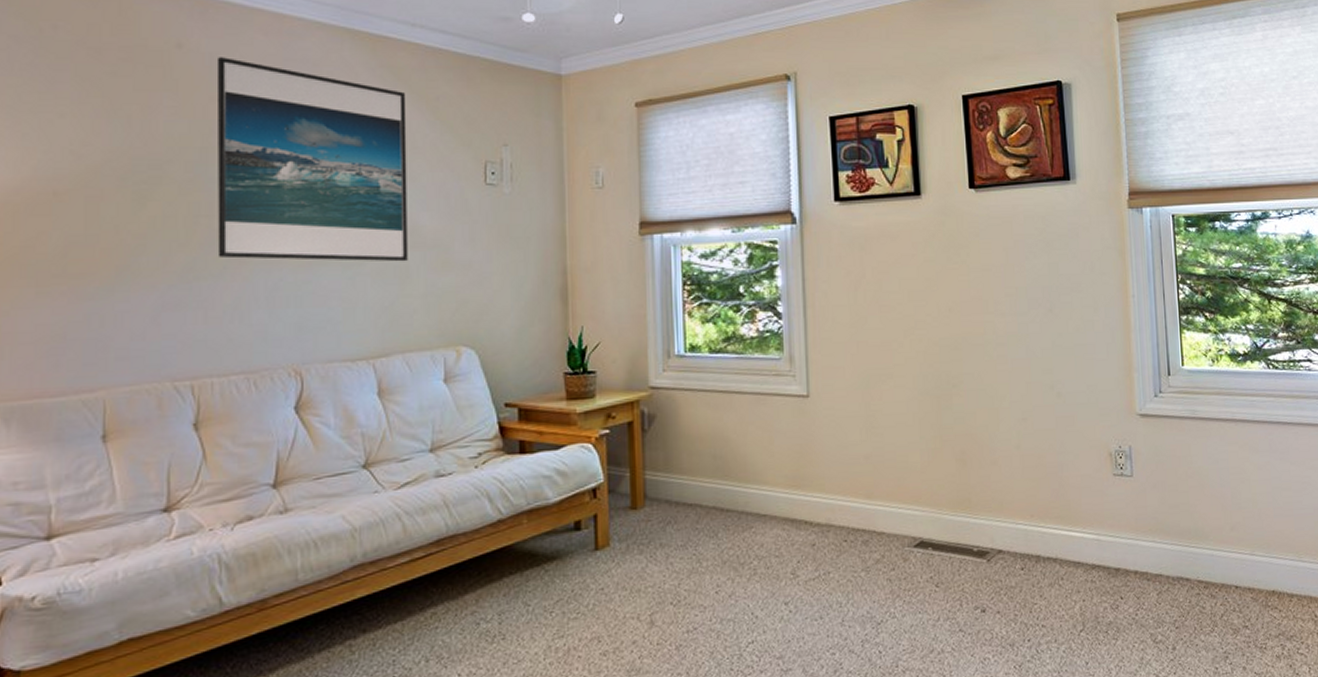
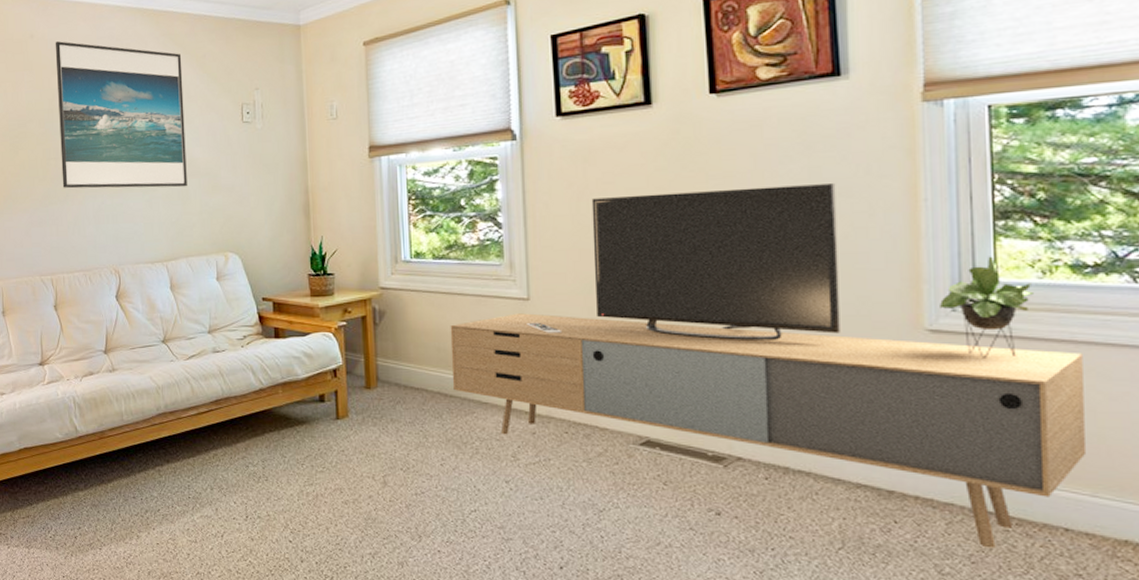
media console: none [727,279,1245,613] -> present [450,184,1085,549]

